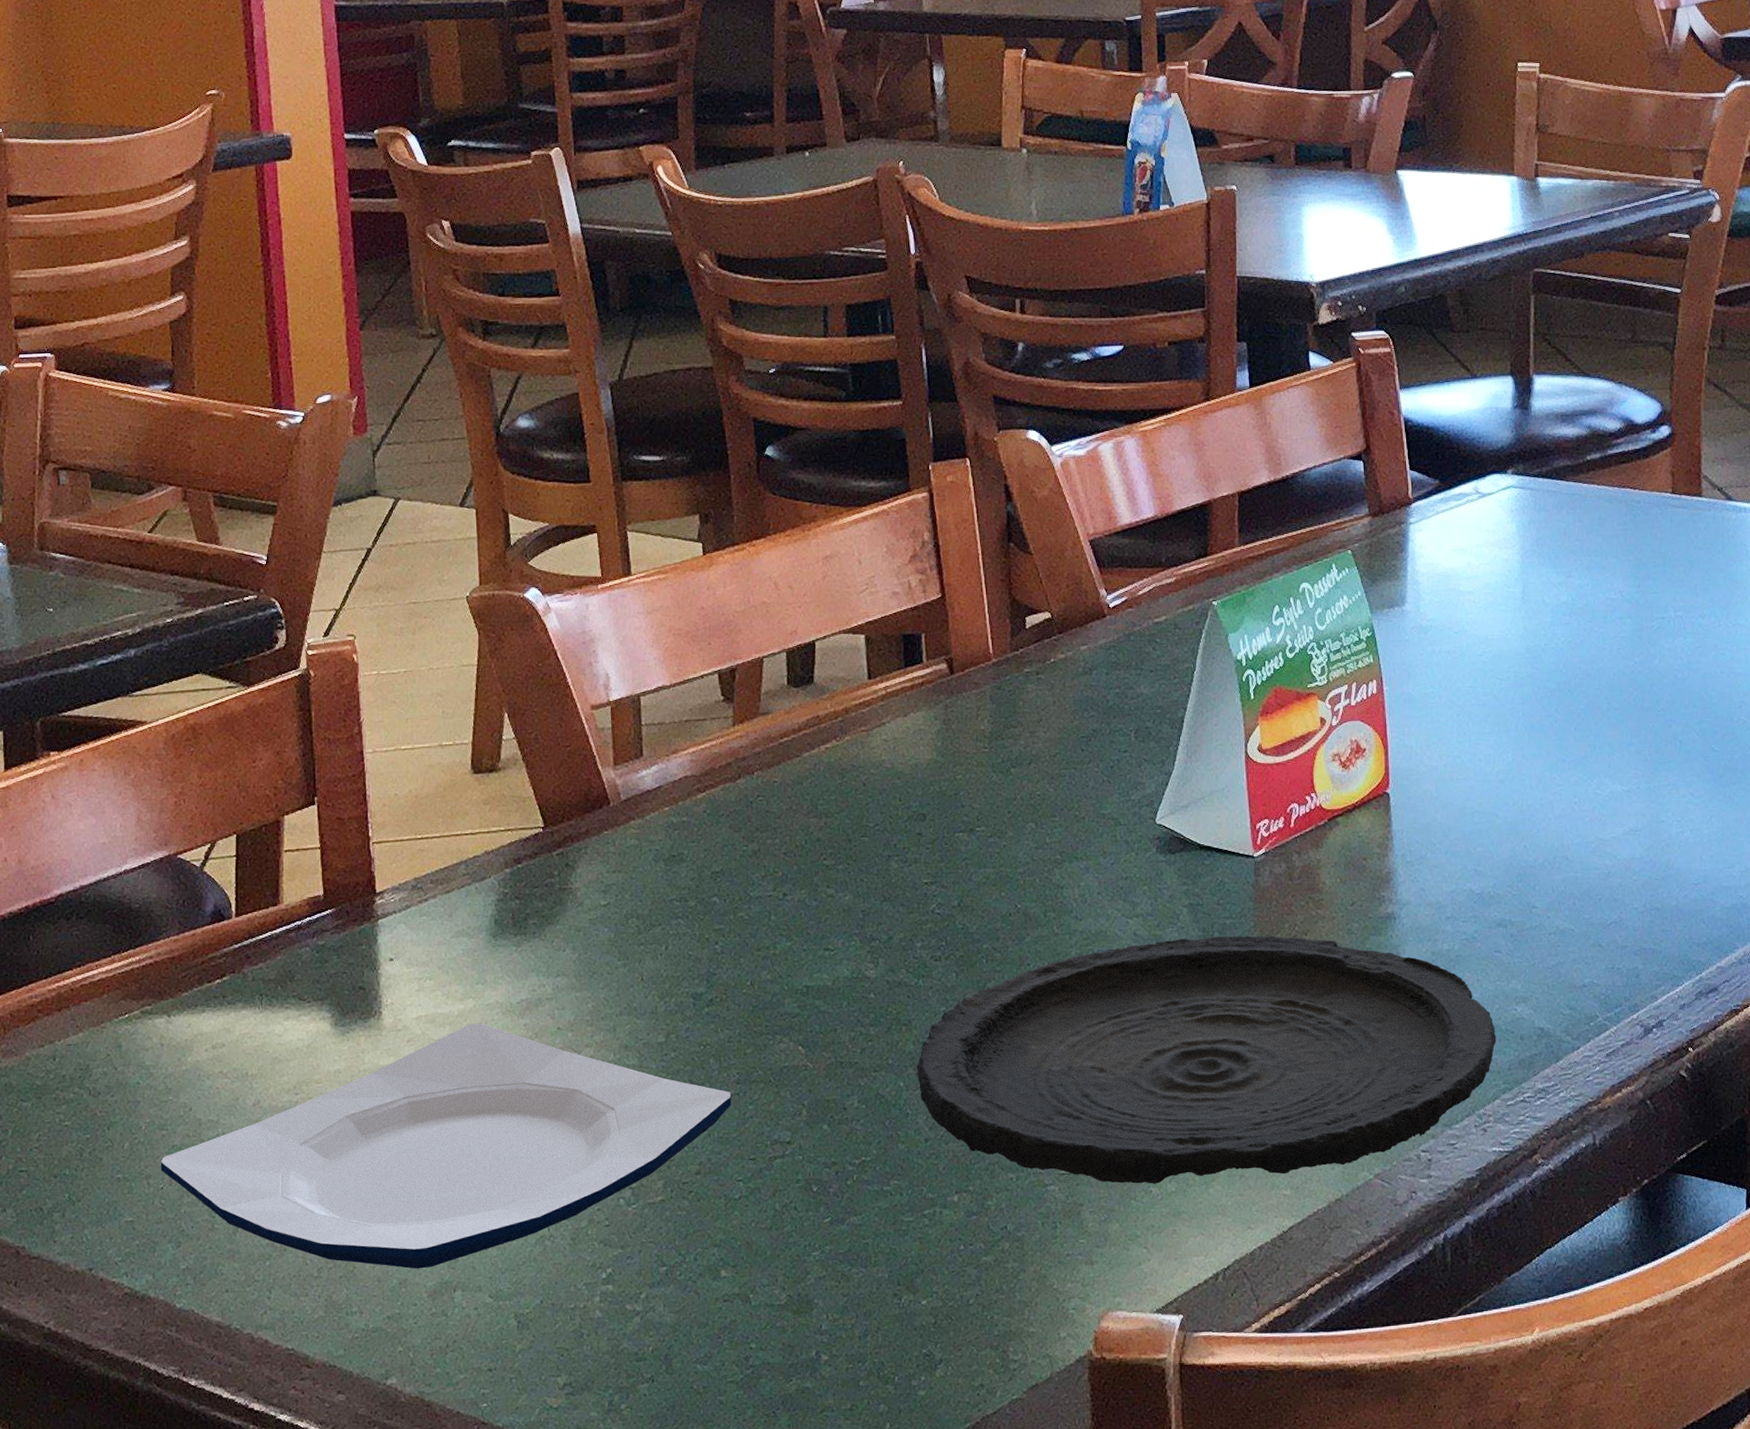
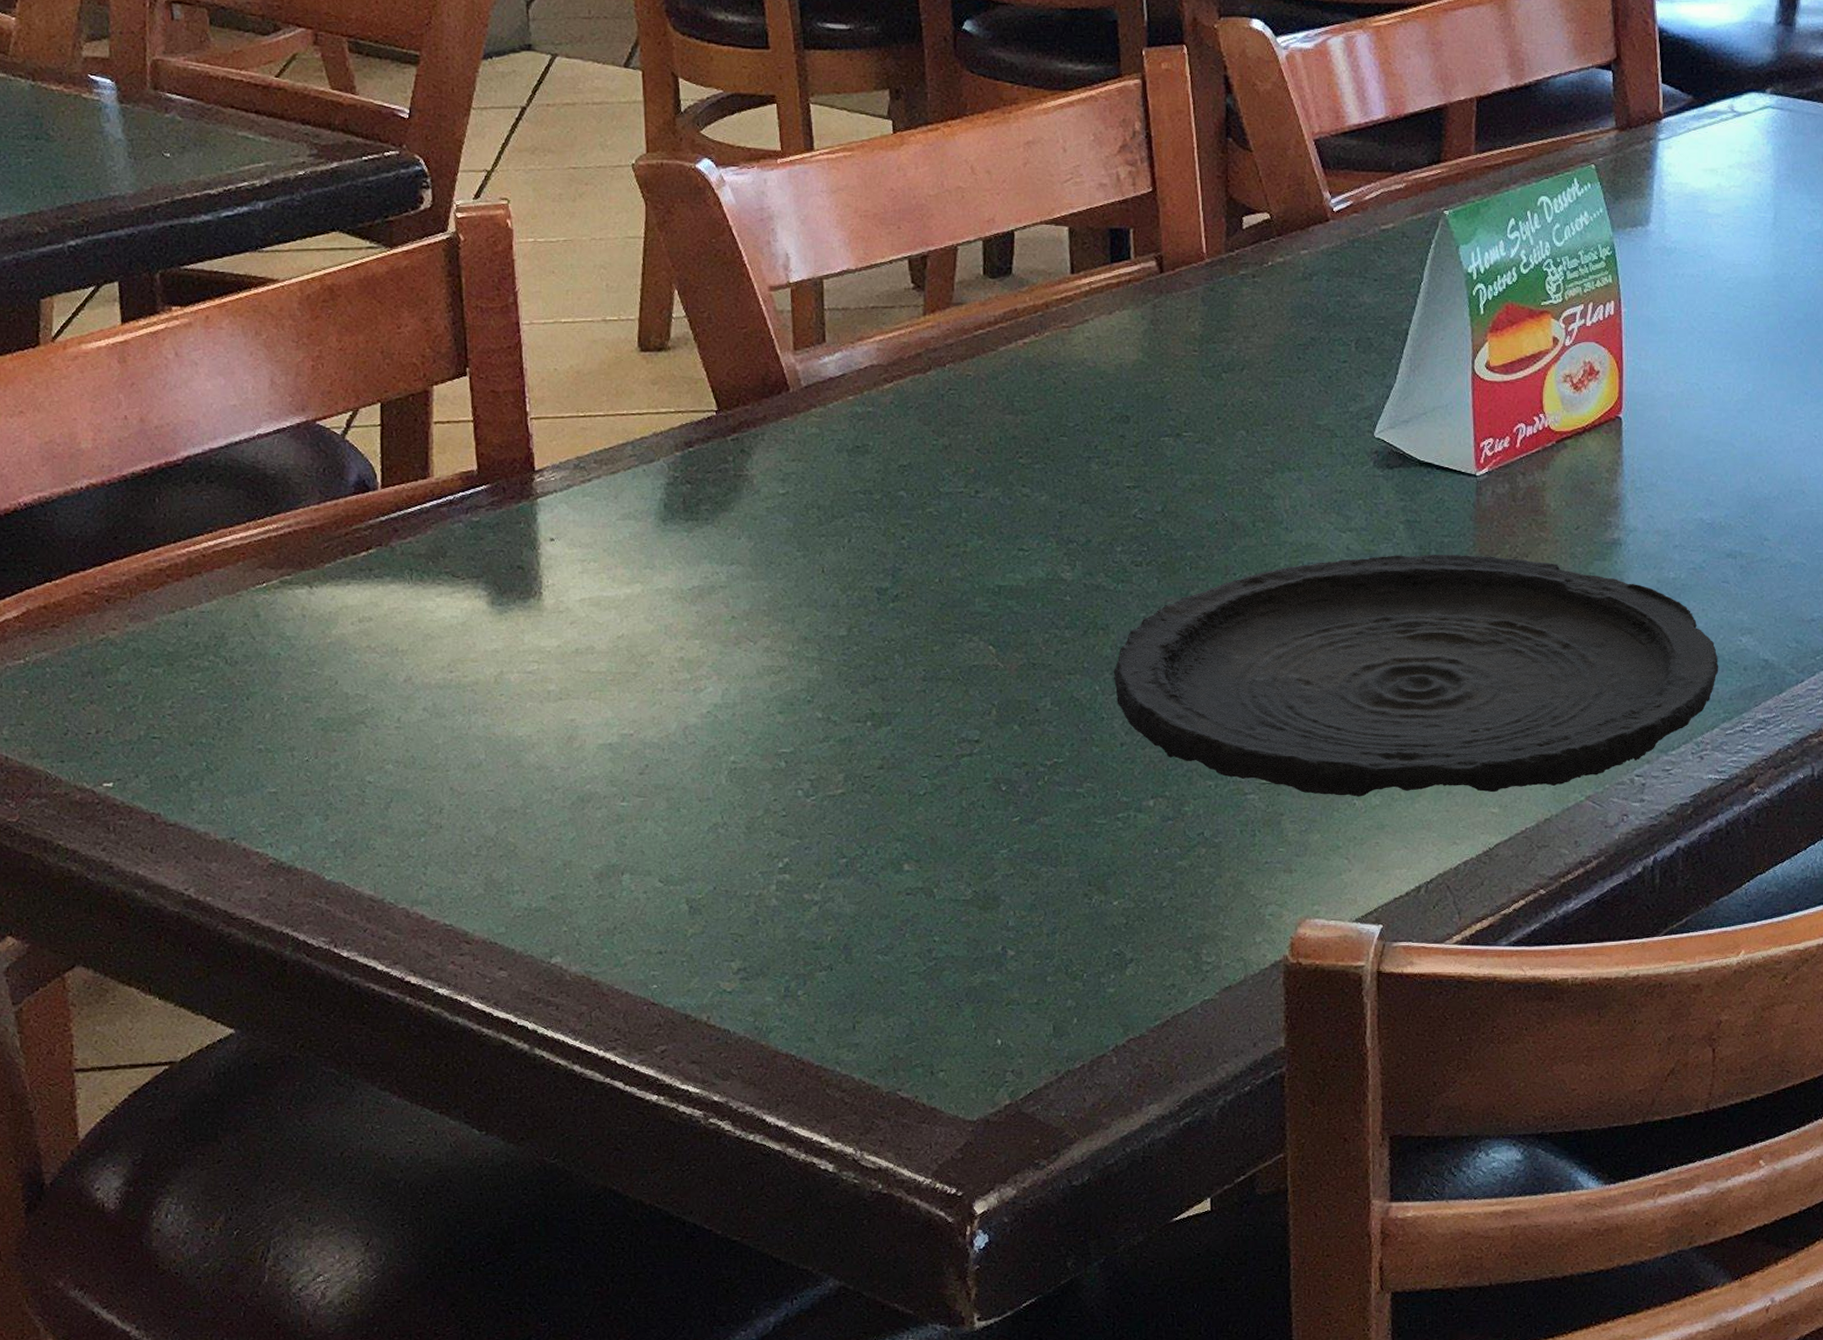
plate: present [160,1023,732,1269] -> none [305,608,917,851]

